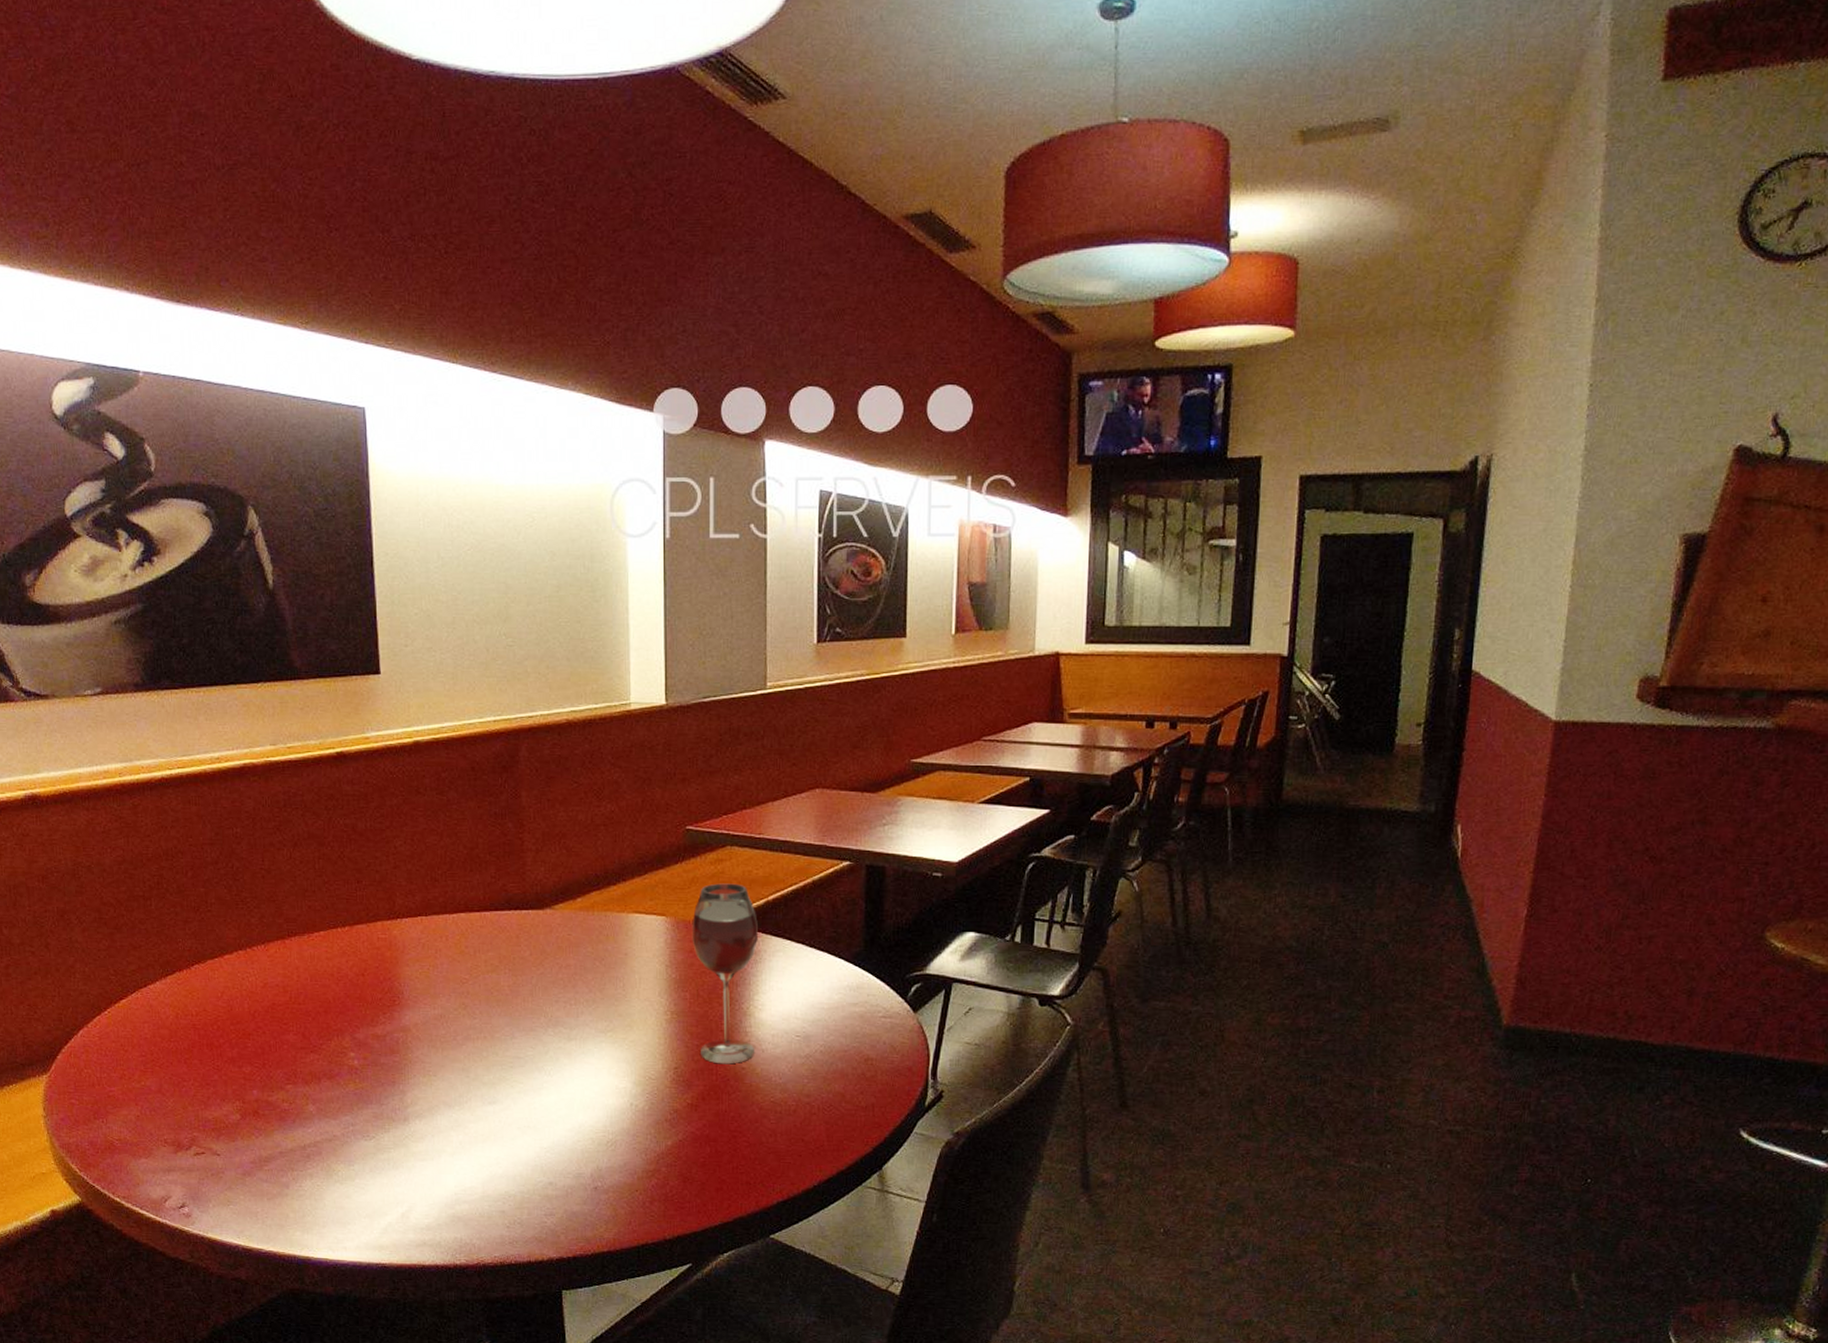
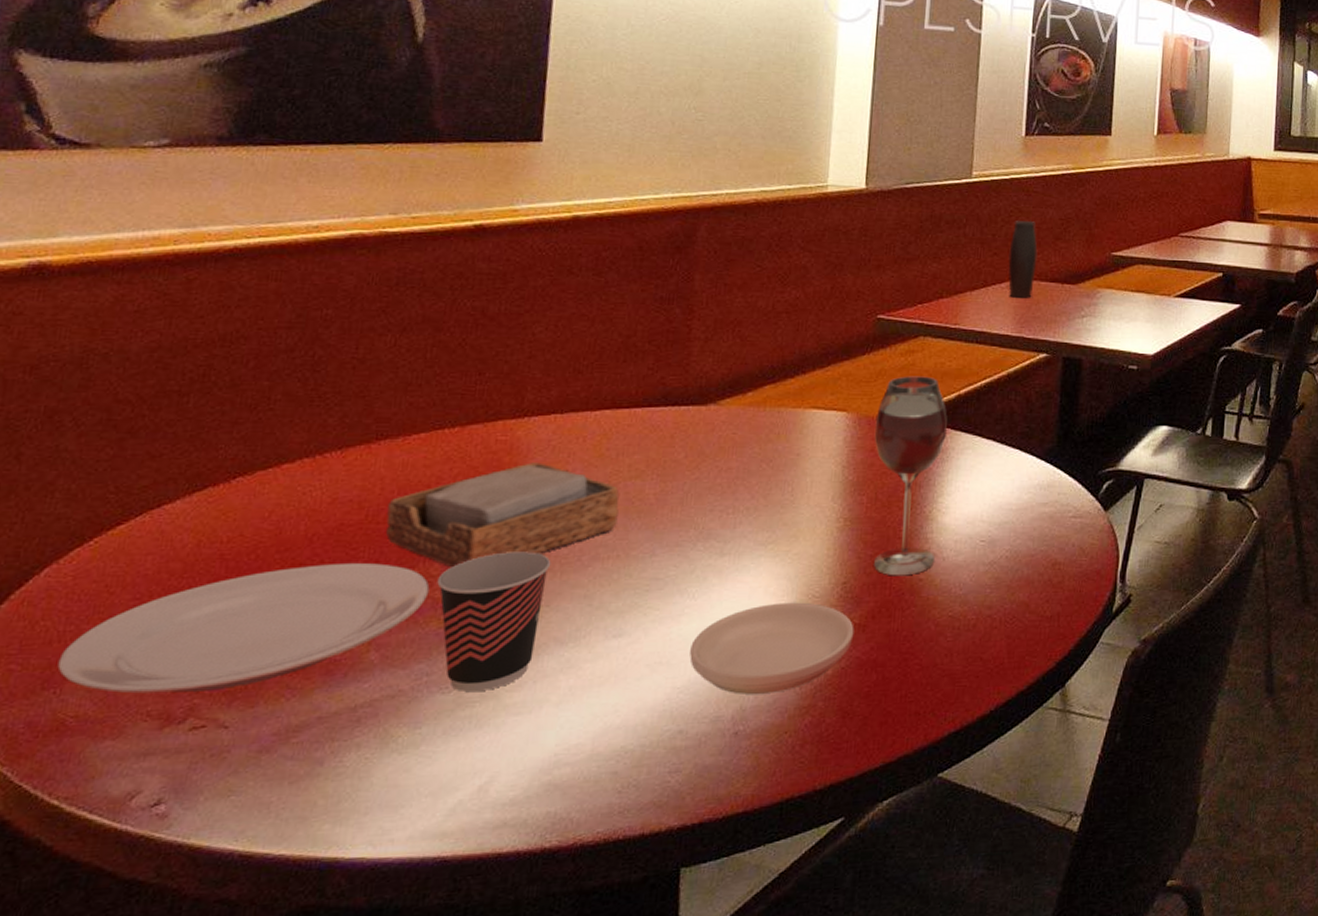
plate: none [101,1034,345,1127] -> present [57,562,430,694]
napkin holder: none [305,957,481,1042] -> present [386,462,619,568]
cup: none [349,1030,434,1141] -> present [437,551,551,693]
saucer: none [552,1082,688,1157] -> present [689,602,854,694]
vase: none [807,729,836,809] -> present [1008,220,1038,299]

